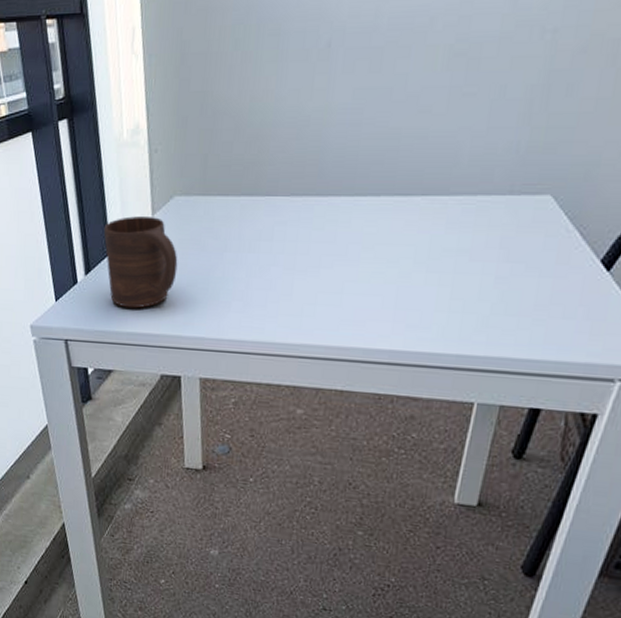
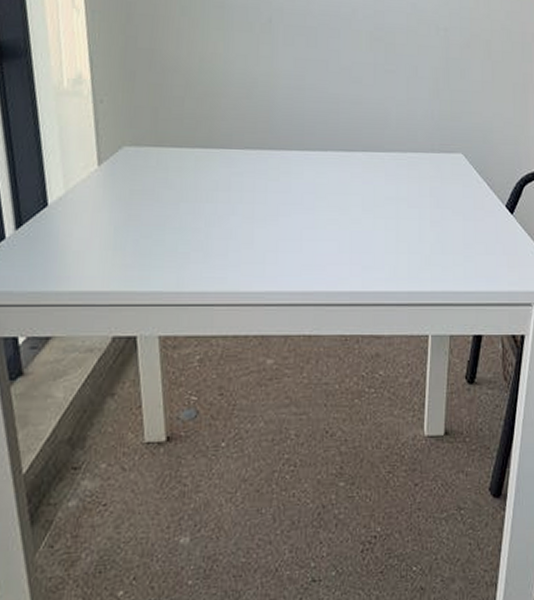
cup: present [103,216,178,309] -> none [39,166,129,265]

